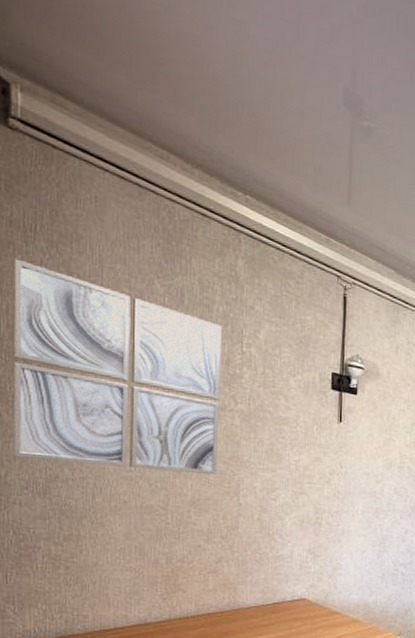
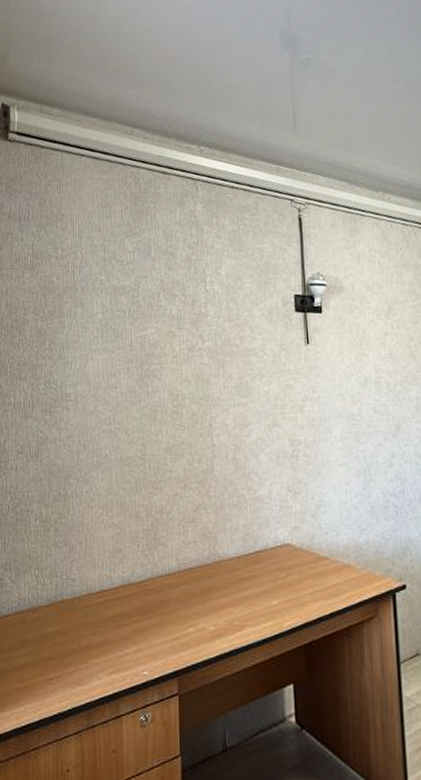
wall art: present [12,258,222,475] -> none [11,245,189,424]

